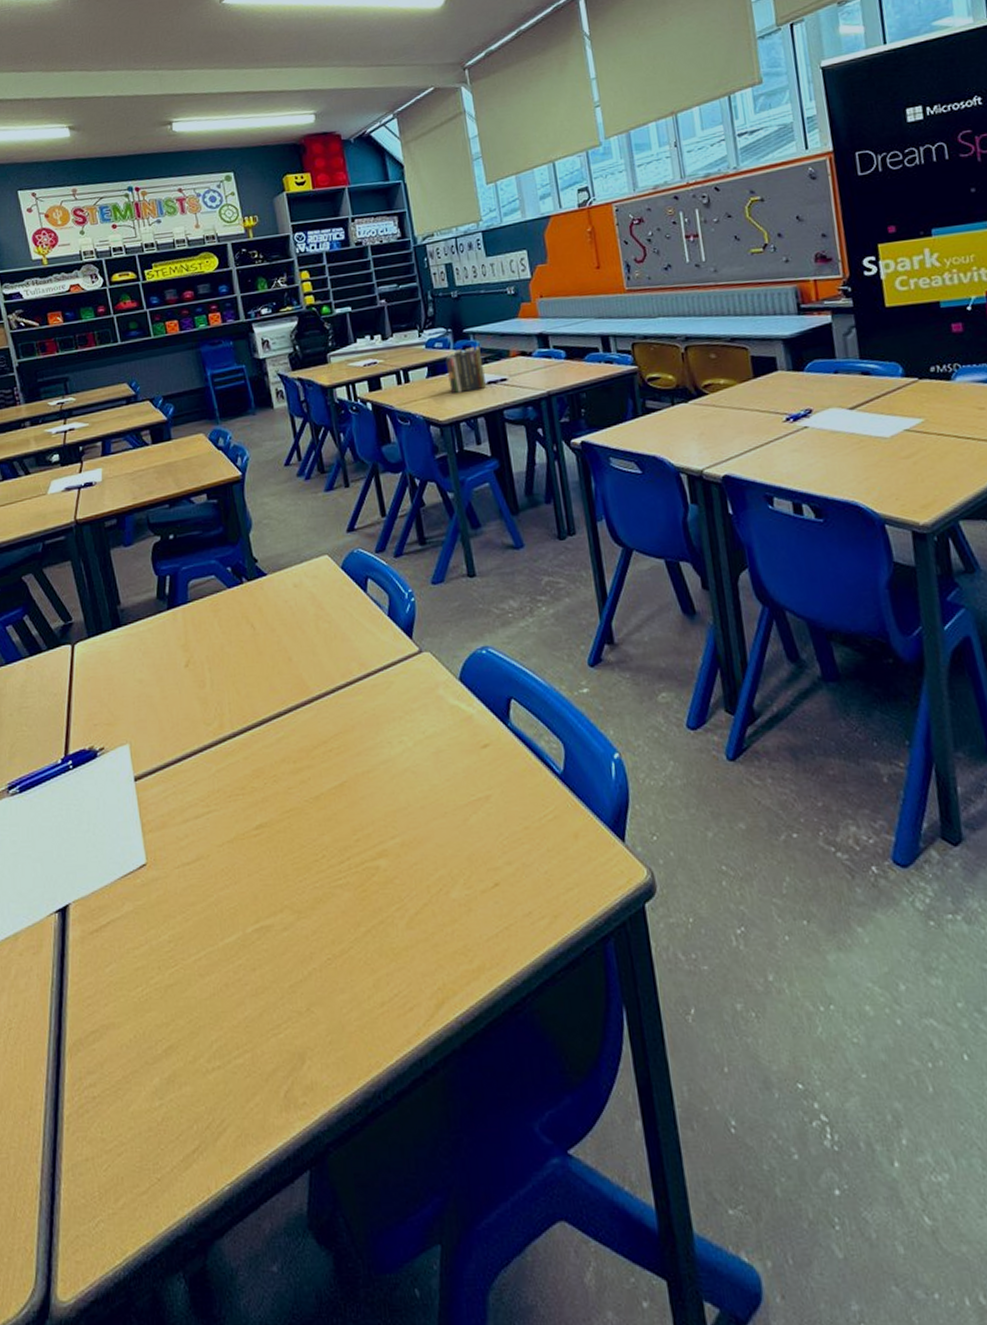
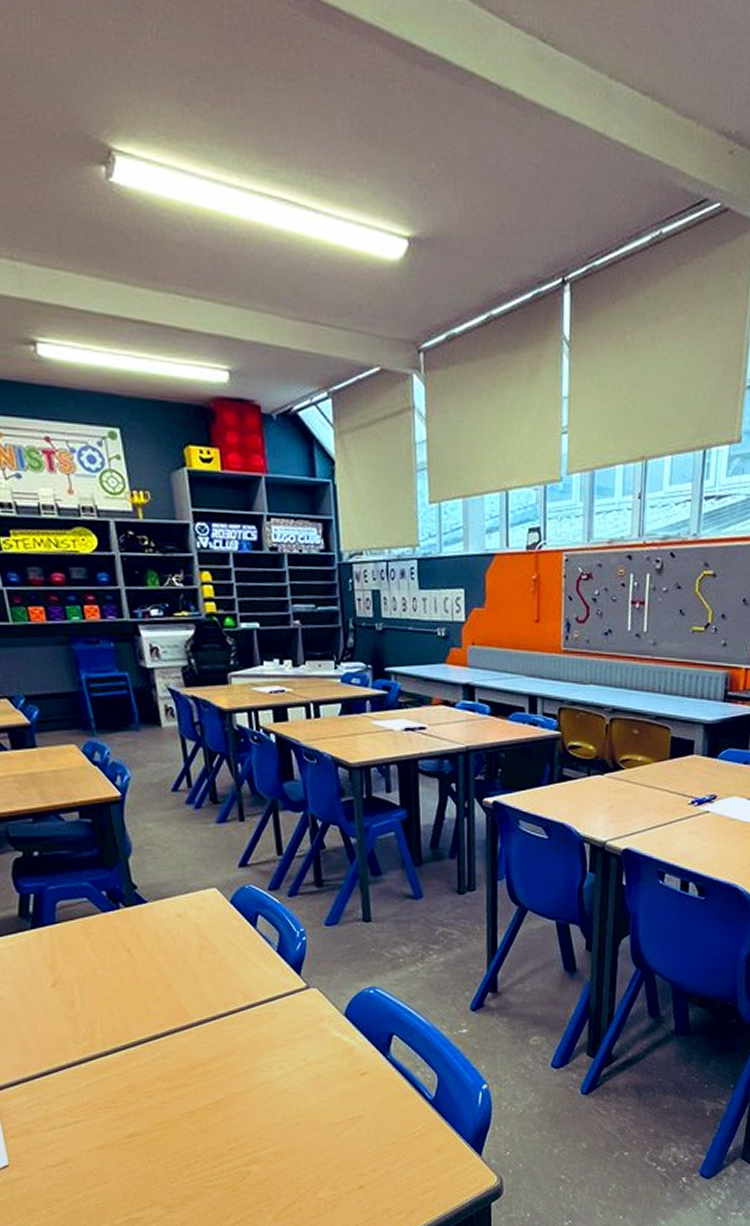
books: present [445,345,486,393] -> none [362,687,402,736]

